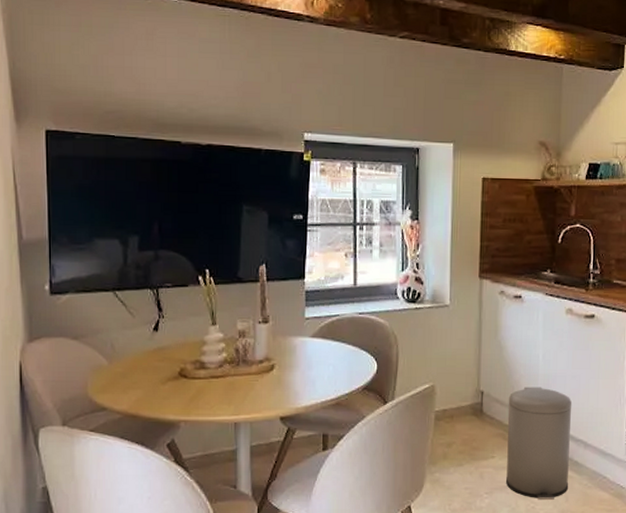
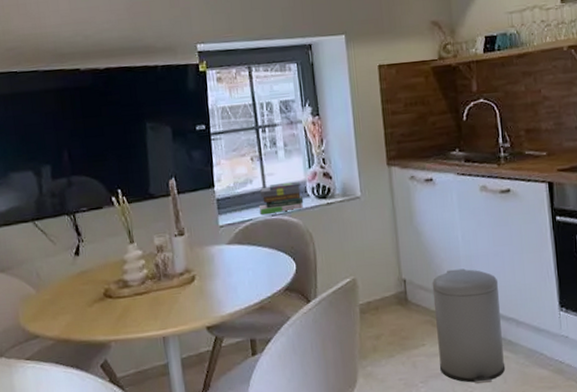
books: none [347,282,393,312] -> present [258,181,304,215]

